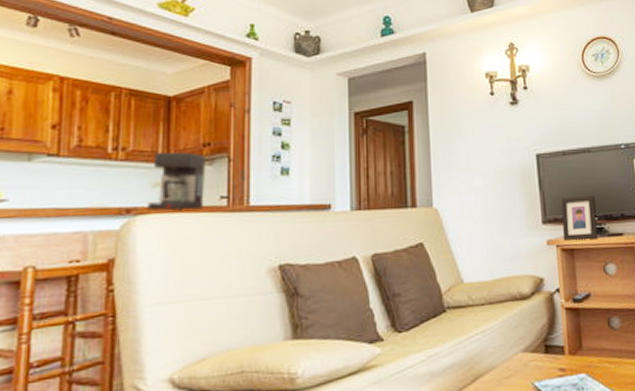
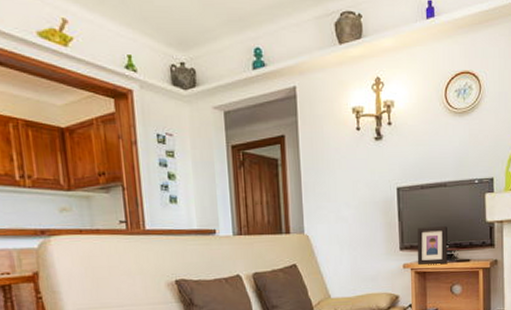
coffee maker: present [147,151,205,211] -> none [57,180,107,233]

